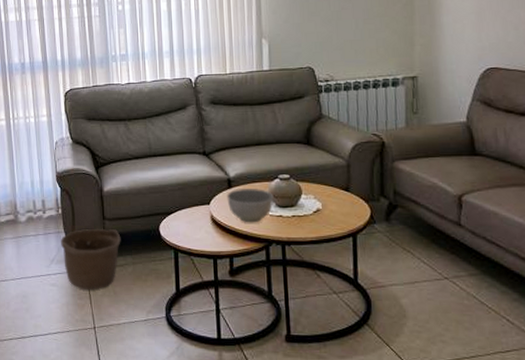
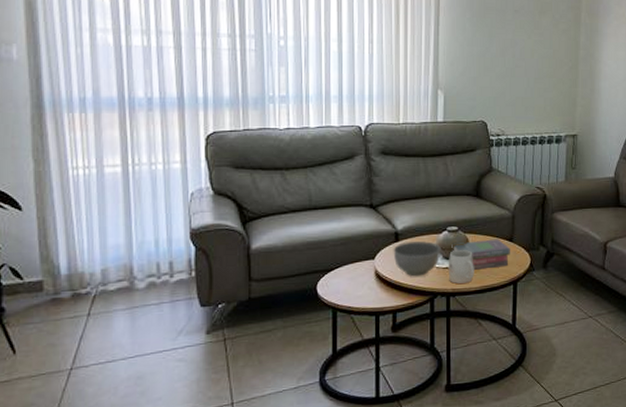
basket: present [60,228,121,290] -> none [191,291,270,362]
mug: none [281,197,310,234] -> present [448,249,474,285]
books: none [284,188,347,219] -> present [451,239,510,270]

